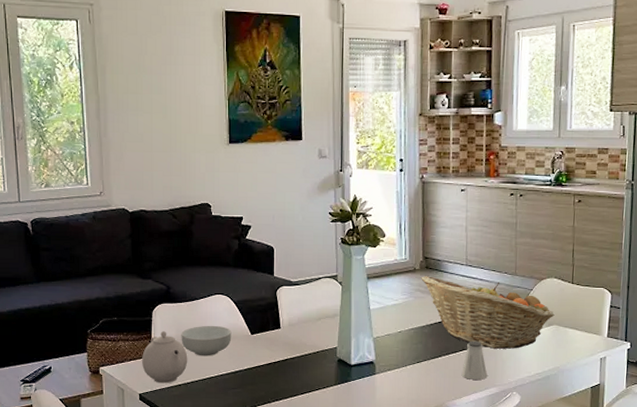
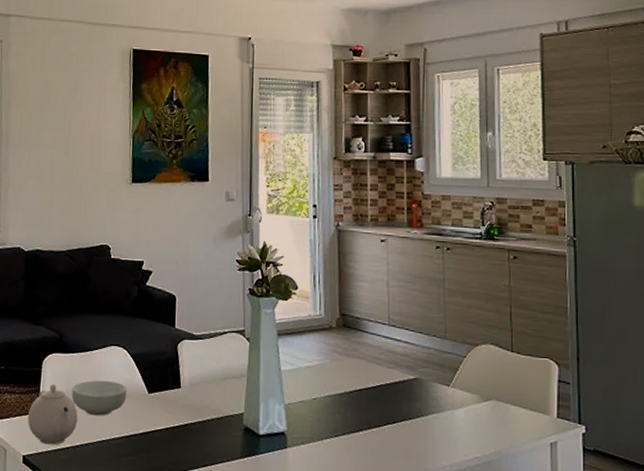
fruit basket: present [421,276,555,349] -> none [338,335,493,426]
saltshaker: present [461,340,488,380] -> none [386,413,417,462]

